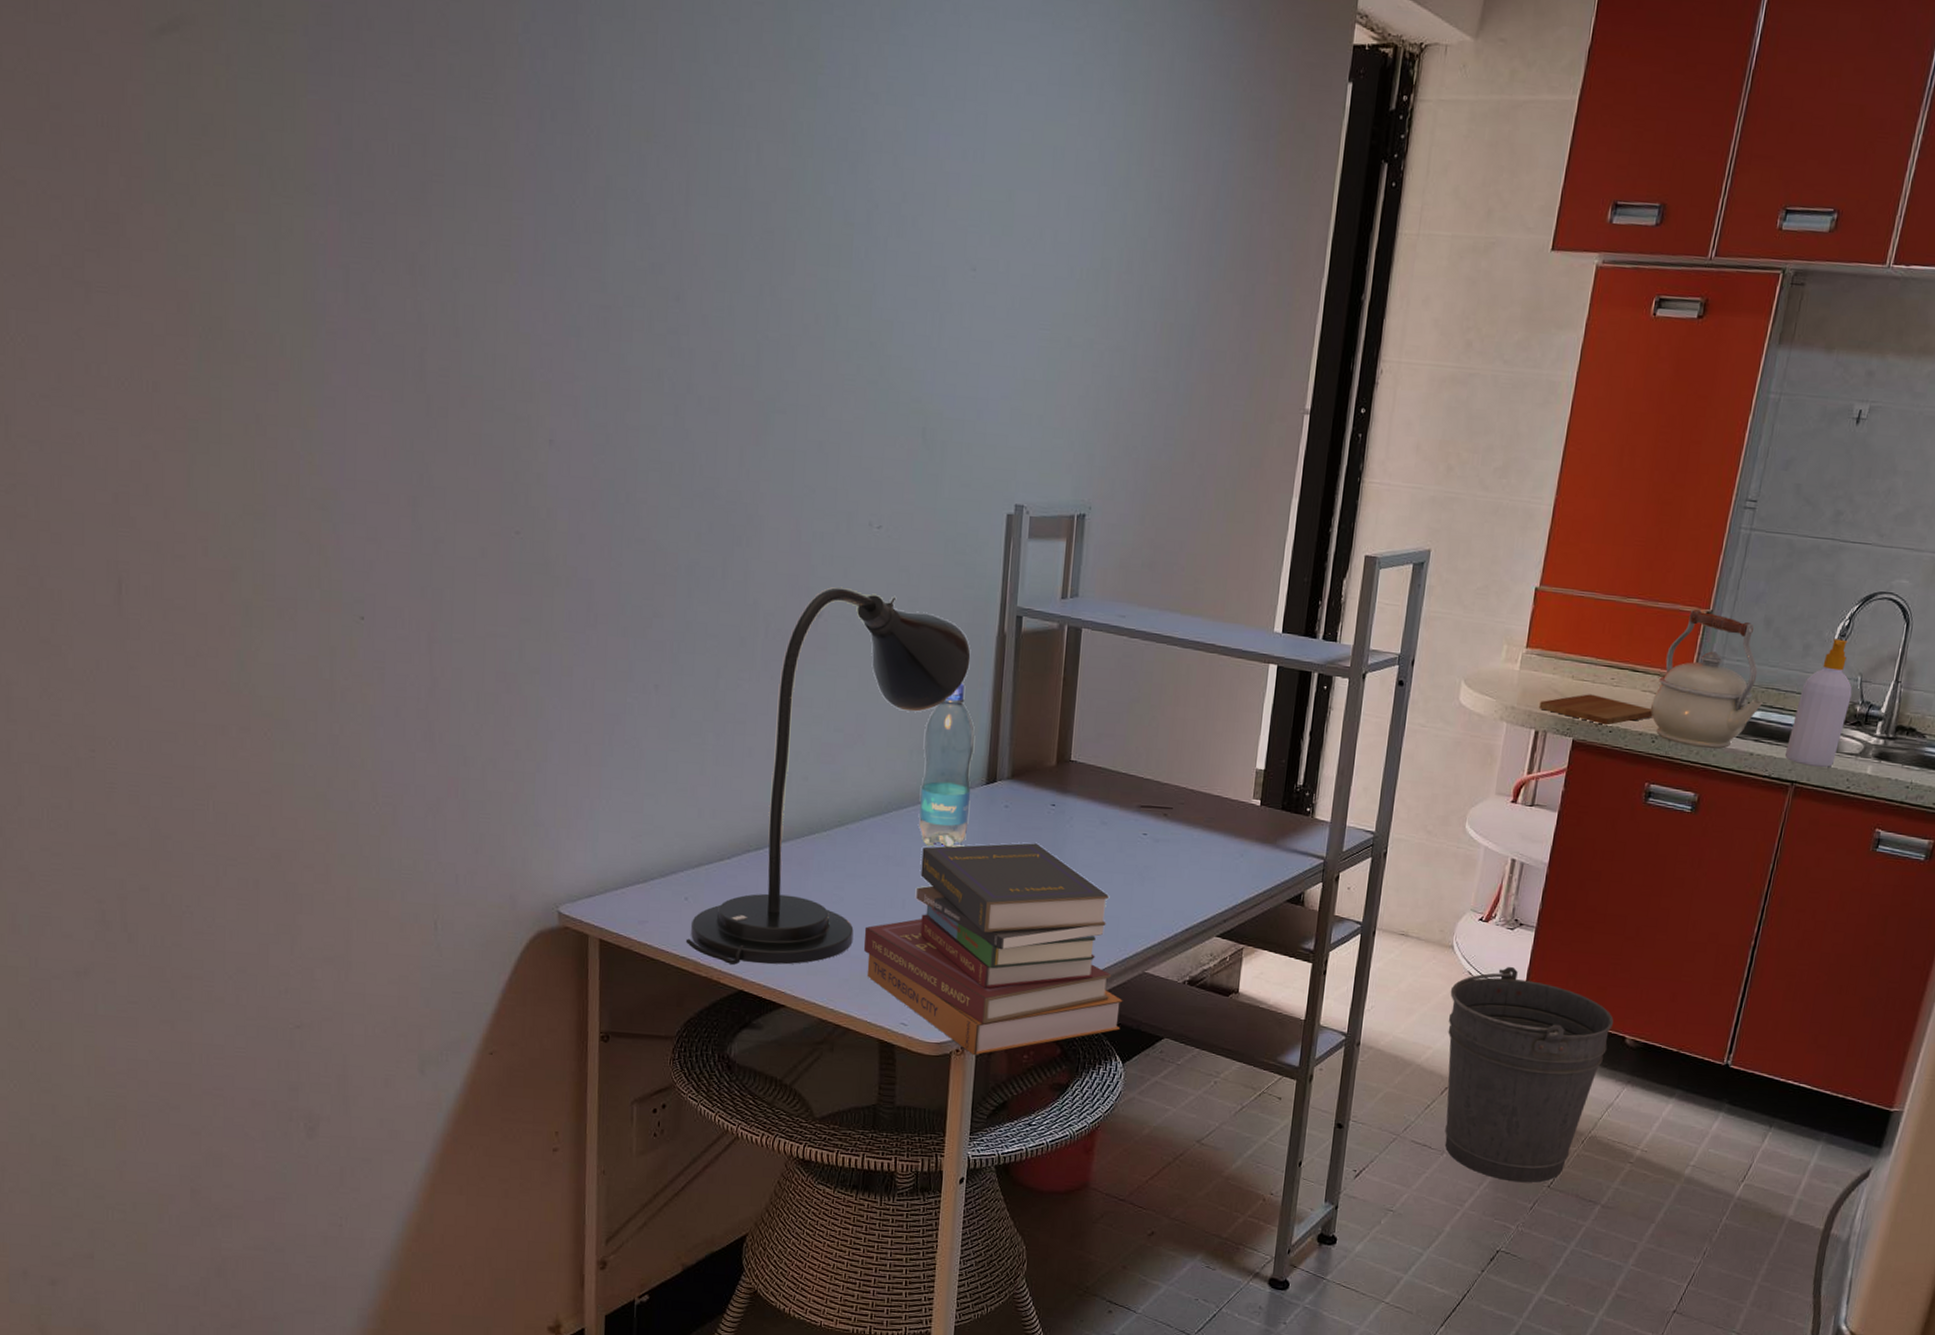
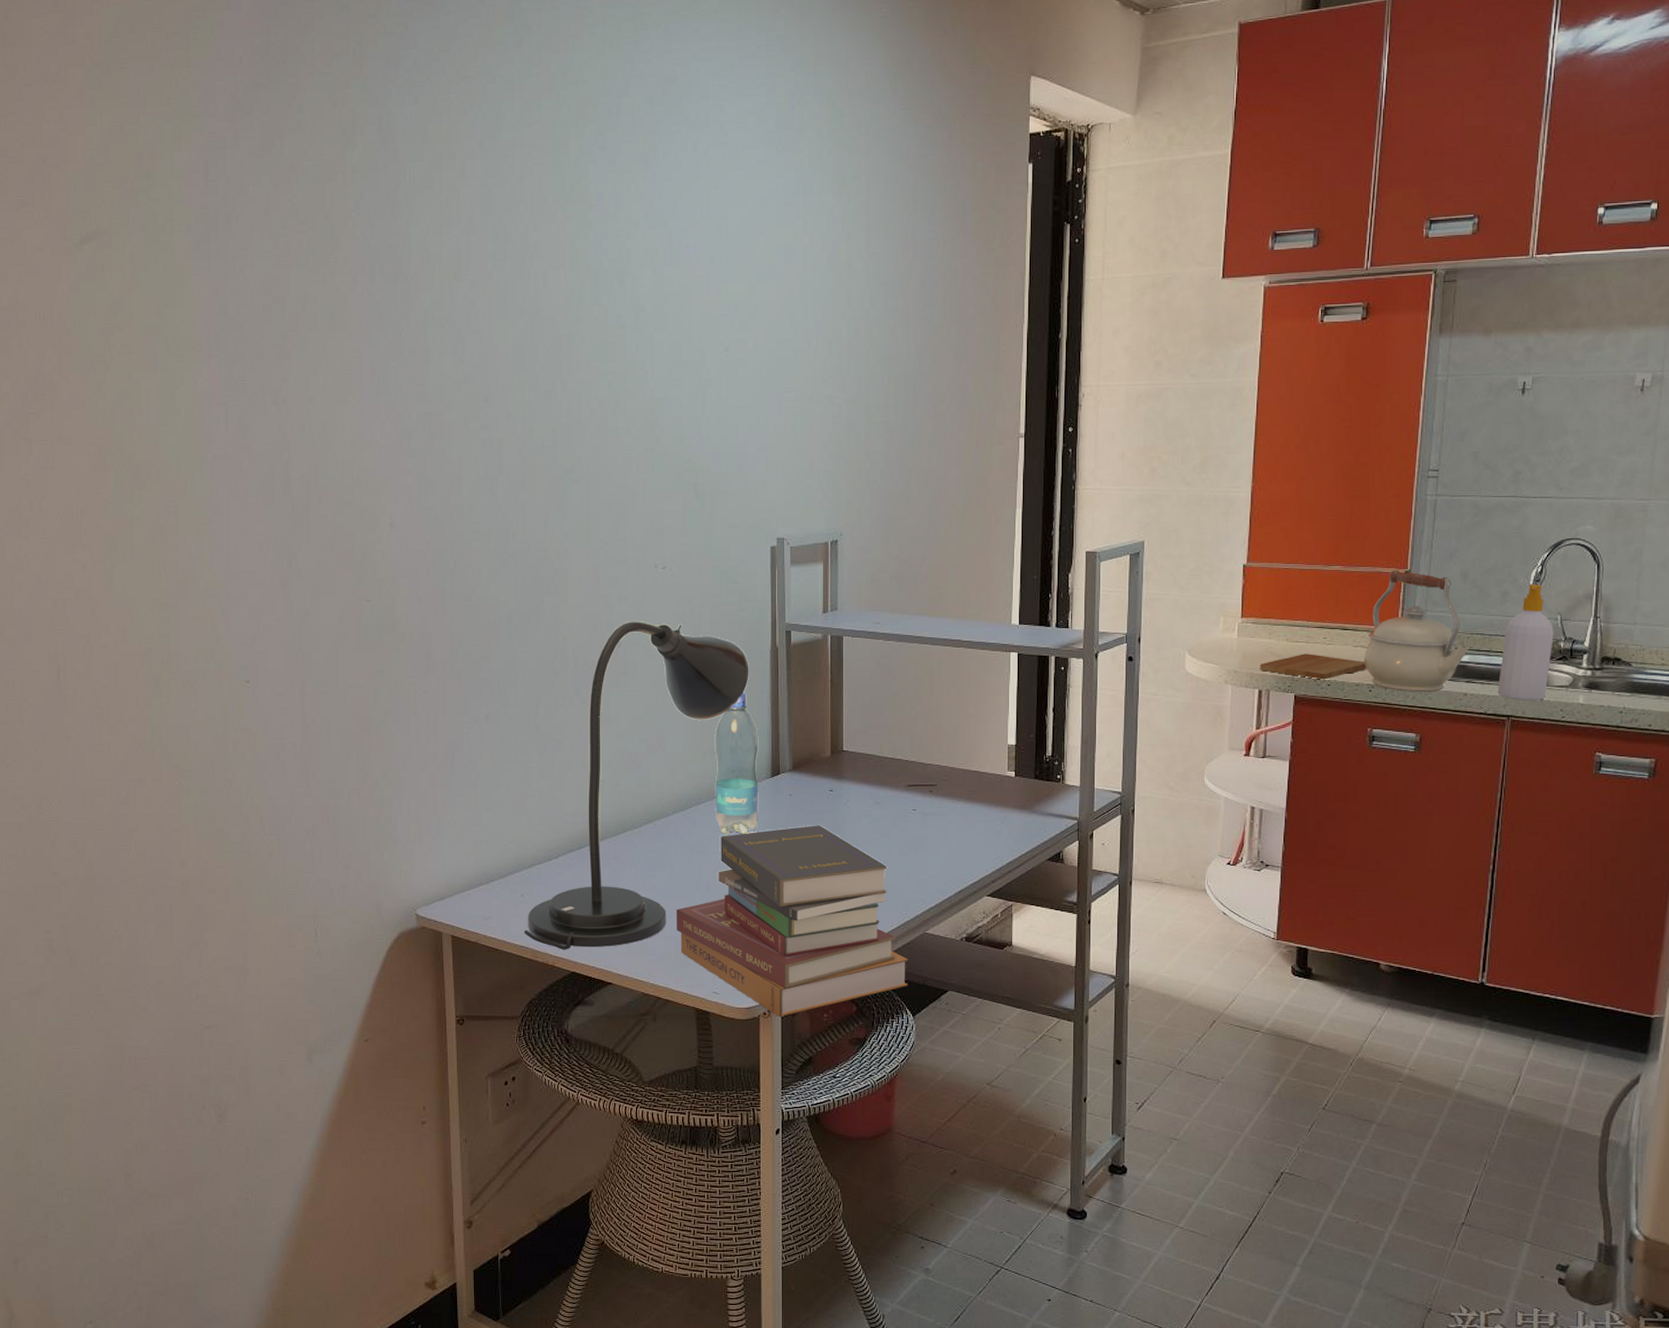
bucket: present [1444,966,1614,1182] -> none [1208,904,1366,1105]

